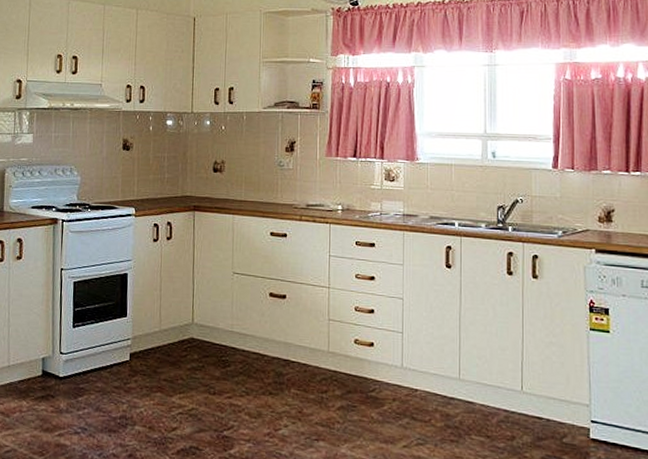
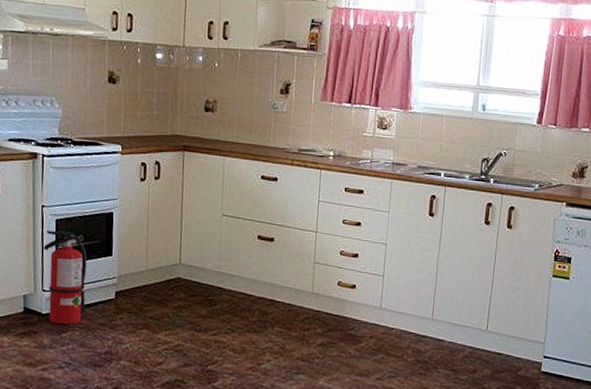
fire extinguisher: none [62,293,103,388] -> present [43,230,88,325]

